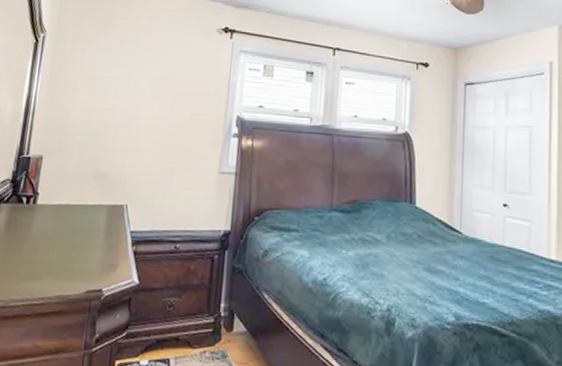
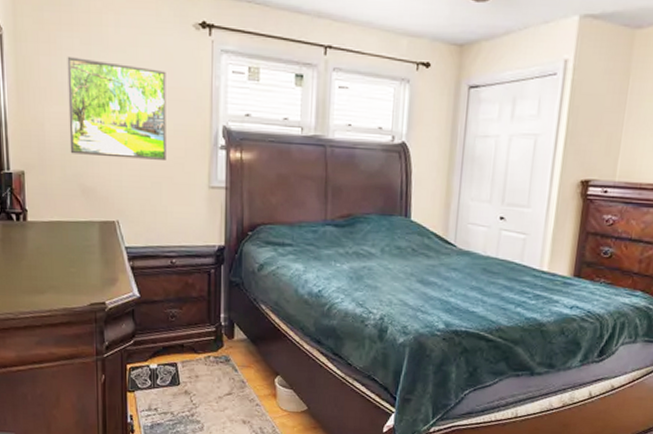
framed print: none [90,55,189,147] -> present [67,57,166,160]

